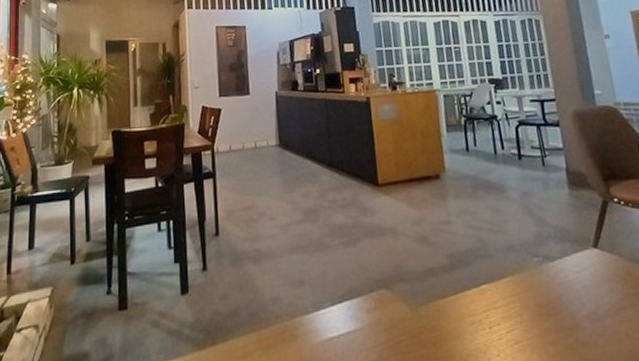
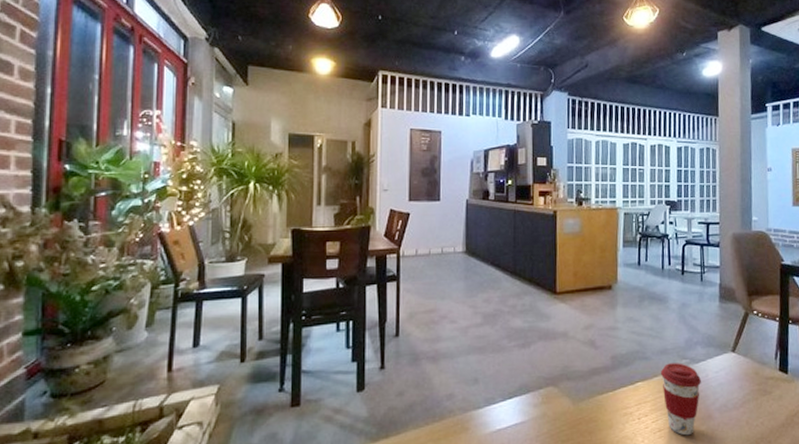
coffee cup: none [508,261,562,350] -> present [660,363,701,436]

